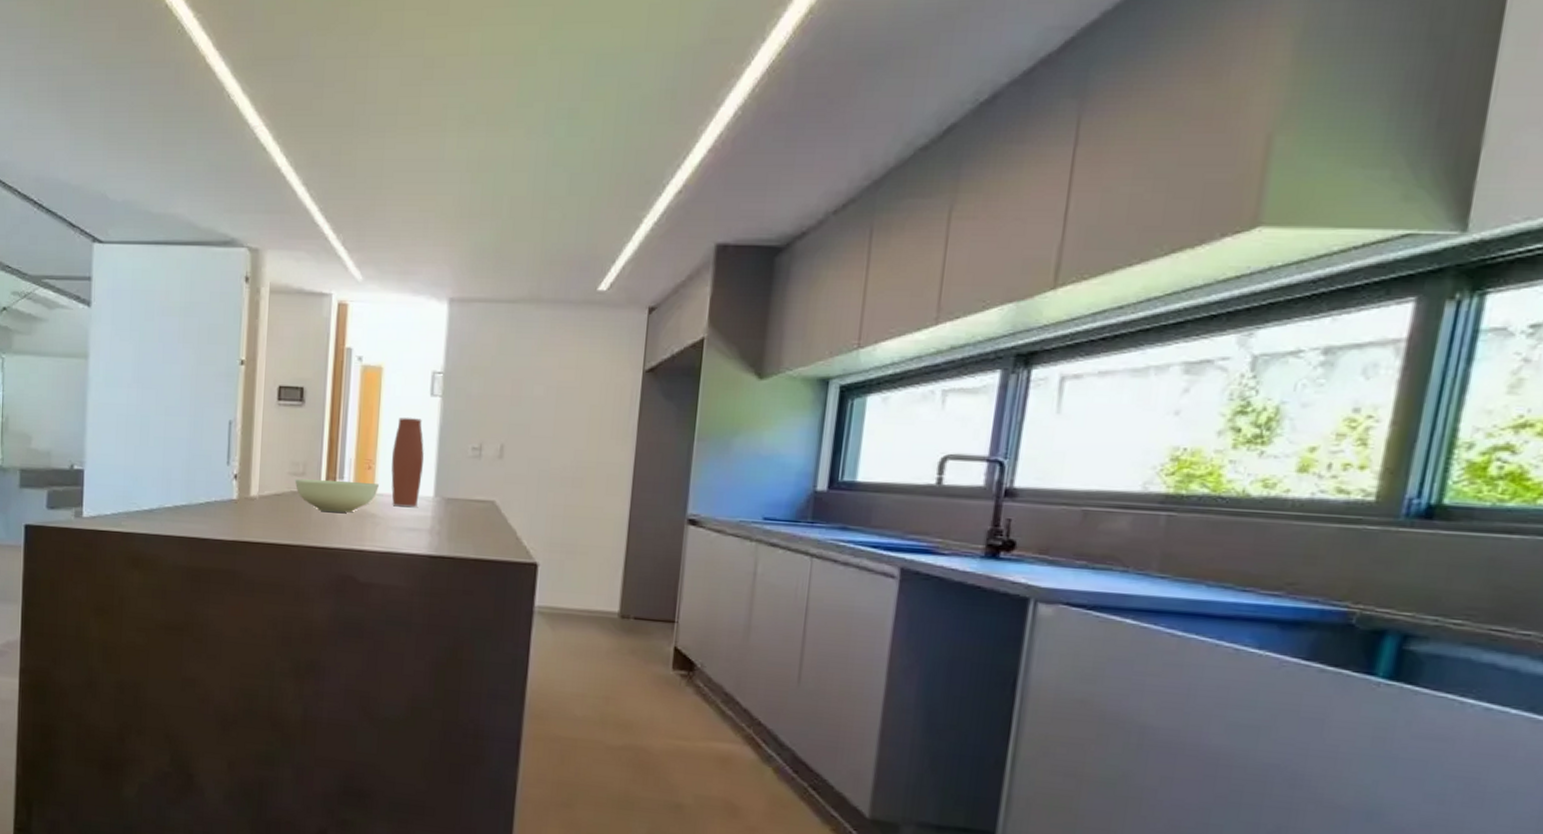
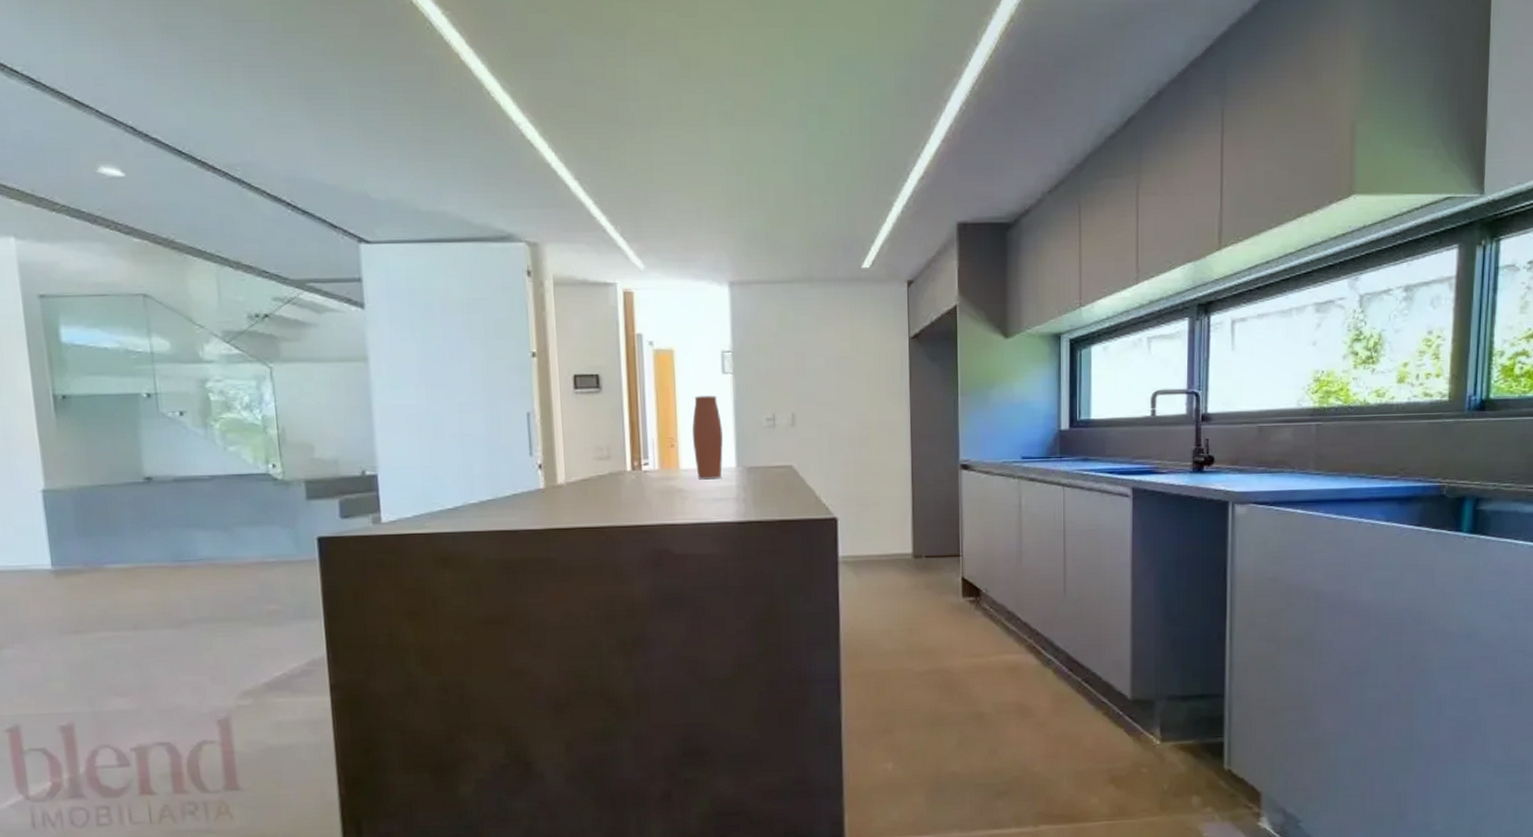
bowl: present [294,479,379,513] -> none [600,460,683,491]

